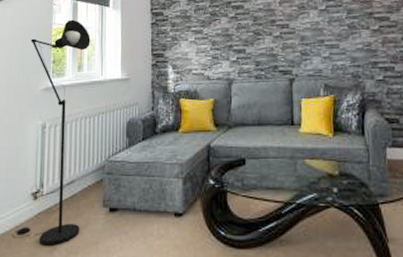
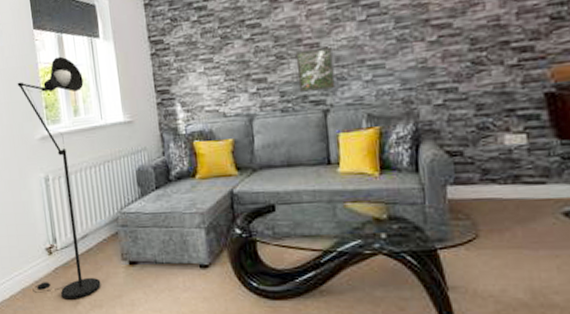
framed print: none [269,29,300,63] -> present [295,48,336,92]

